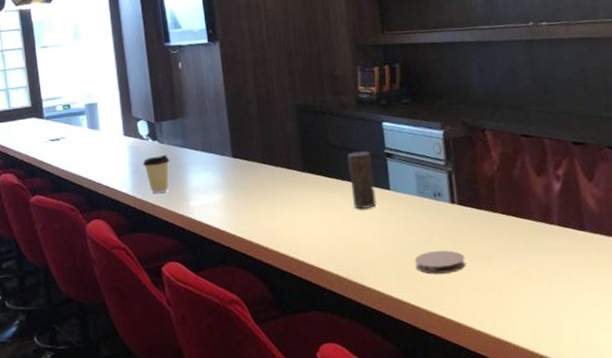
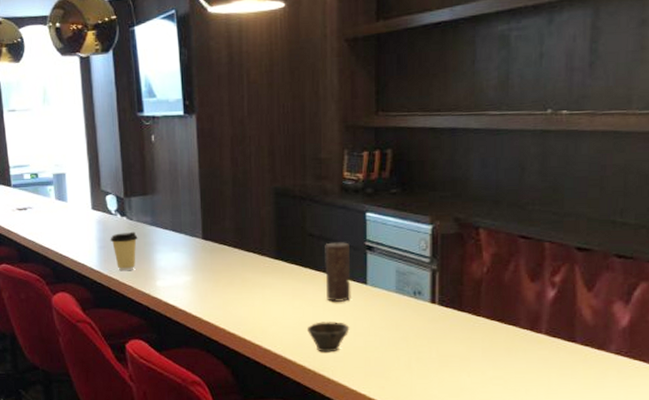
cup: none [338,228,379,260] -> present [307,322,350,353]
coaster: present [414,250,466,274] -> none [385,351,439,373]

